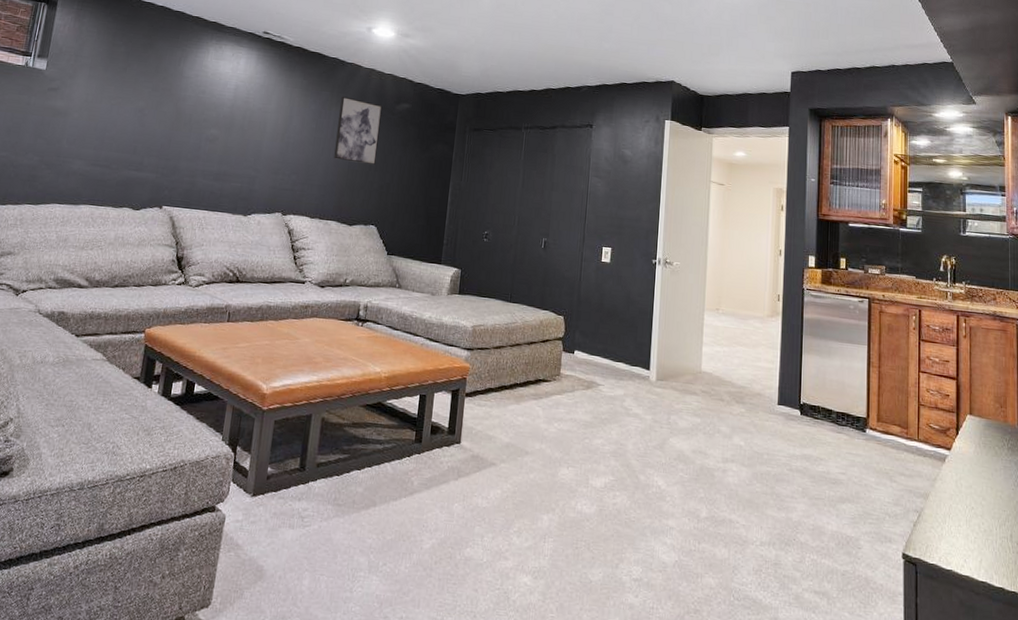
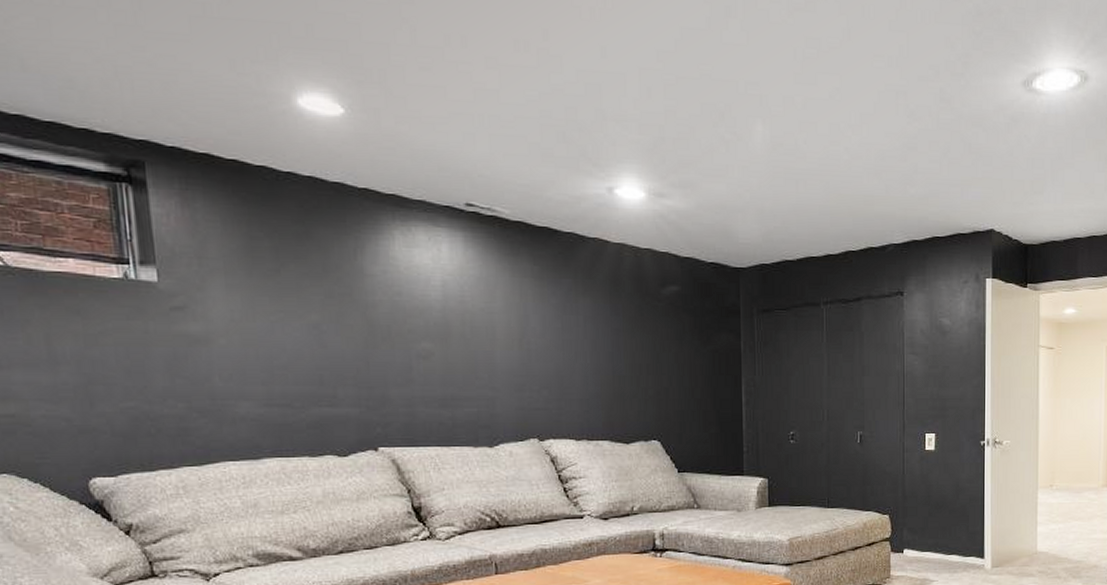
wall art: present [333,96,383,166] -> none [587,283,647,368]

